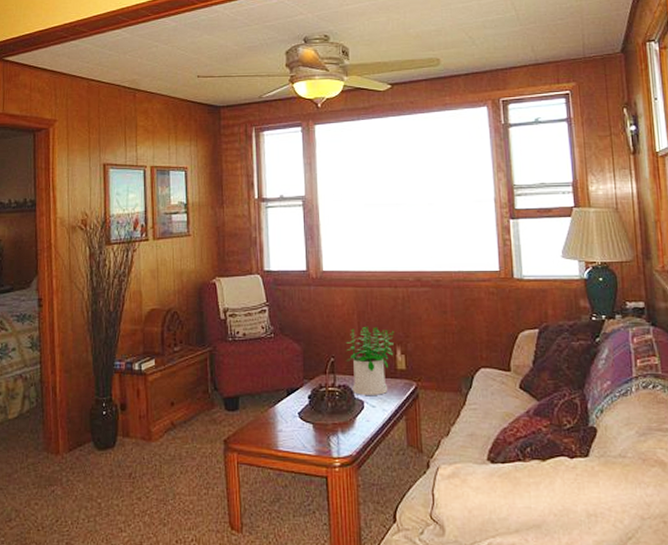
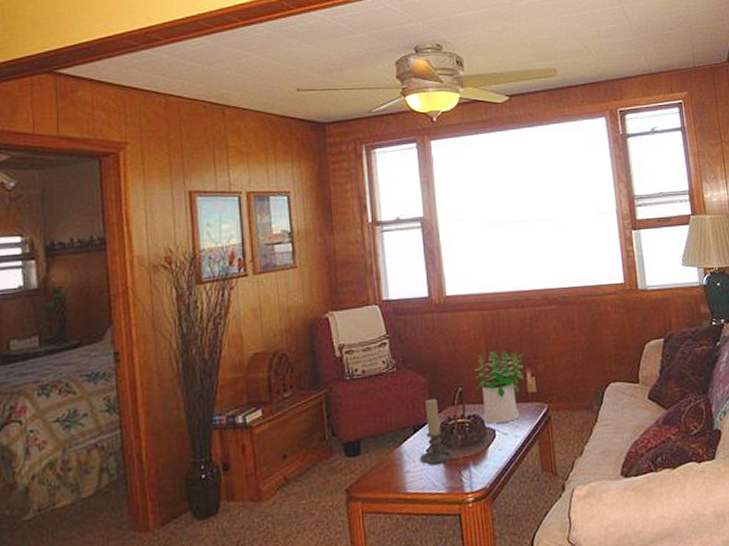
candle holder: none [291,366,323,428] -> present [419,398,454,466]

